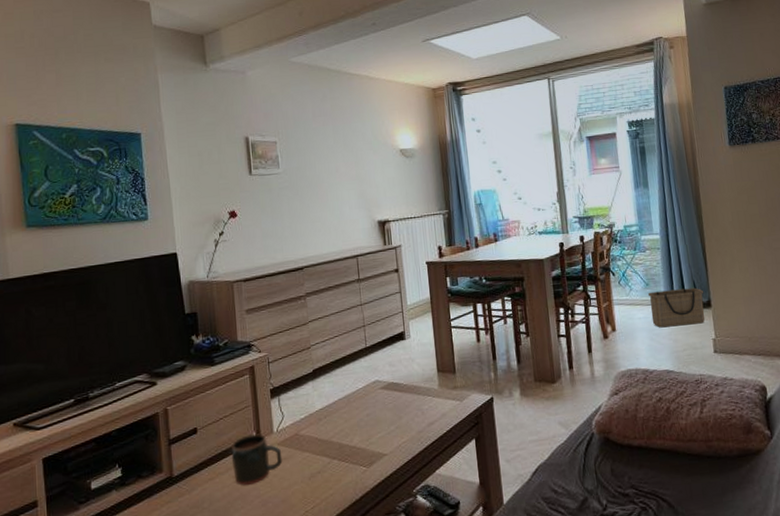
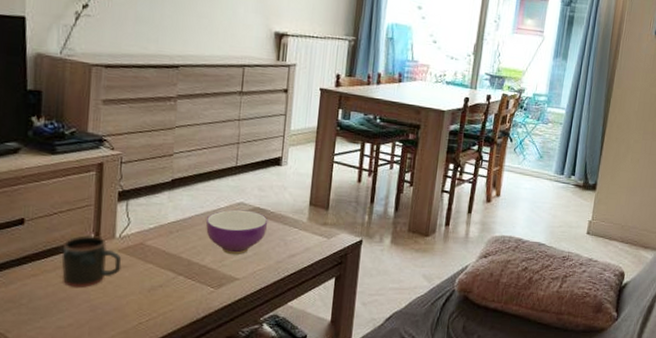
bowl: none [348,386,404,432] -> present [205,209,269,254]
basket: present [647,287,705,328] -> none [537,165,593,204]

